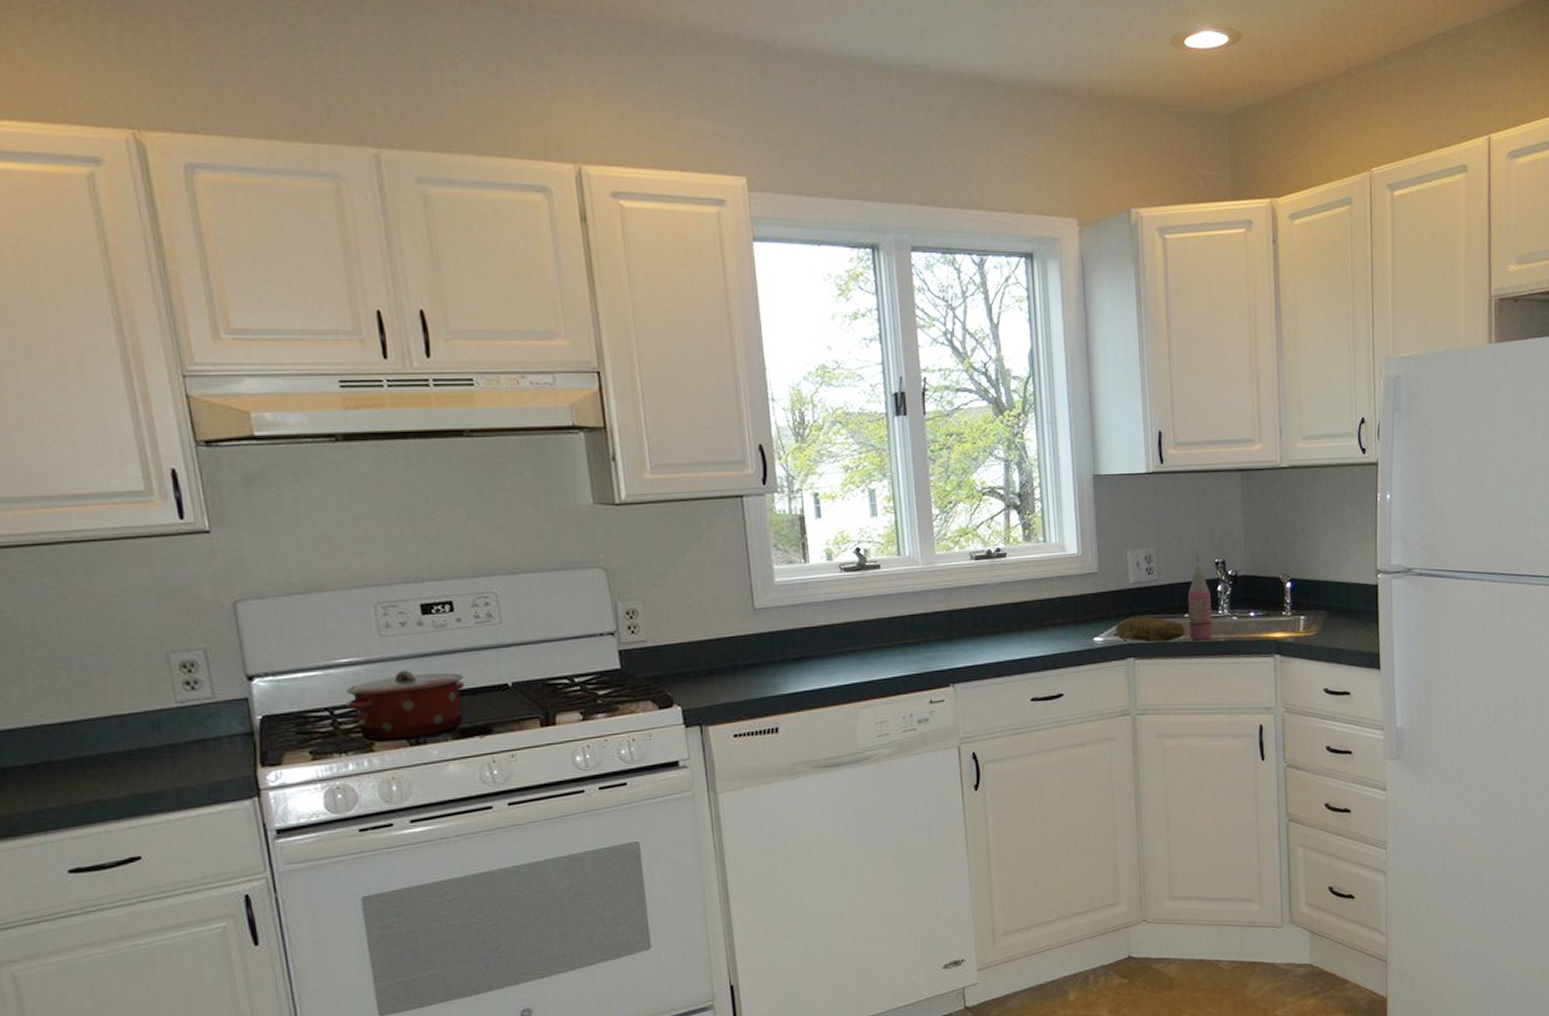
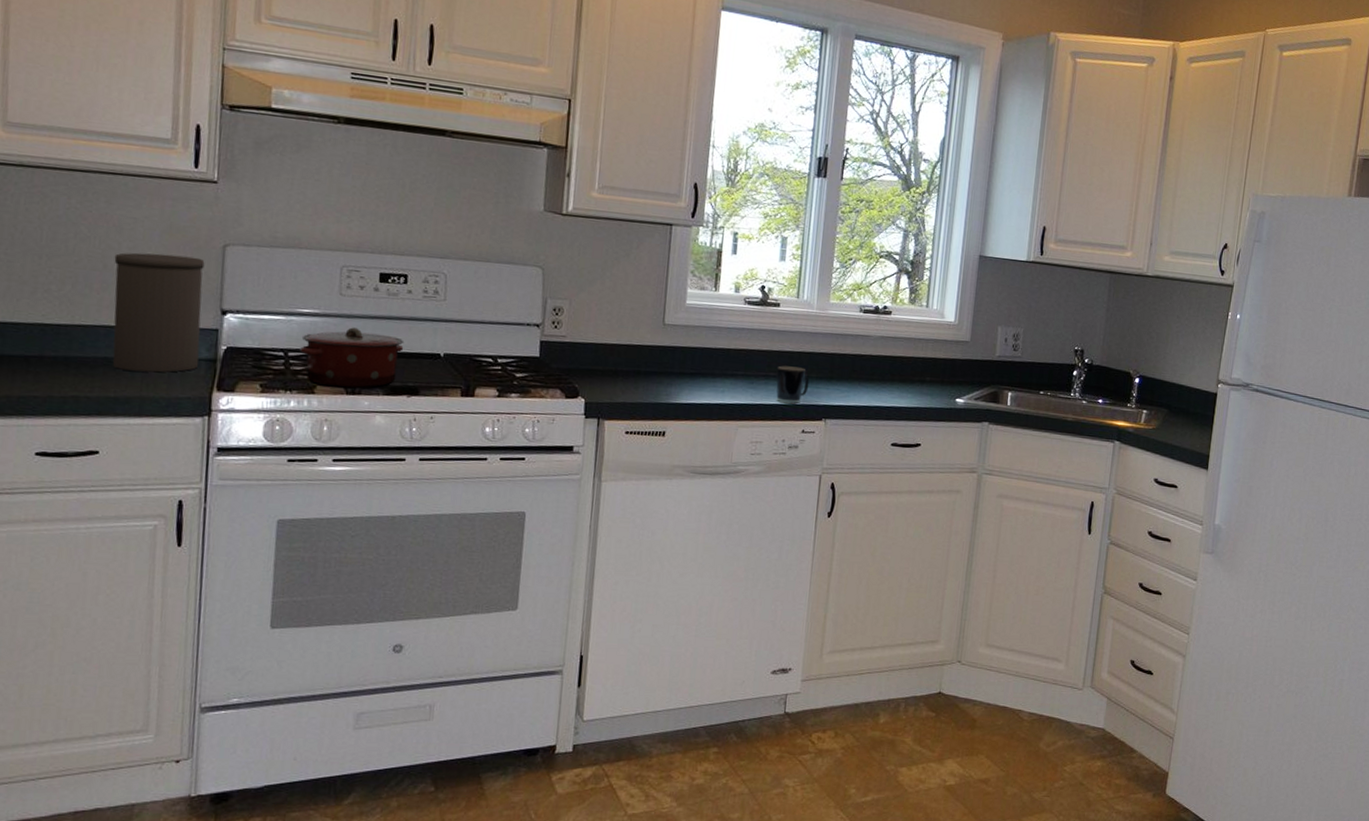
canister: none [109,621,235,762] -> present [112,252,205,373]
mug: none [889,631,929,674] -> present [776,365,810,404]
sponge: present [1115,616,1186,643] -> none [976,386,1039,413]
soap dispenser: present [1187,552,1213,641] -> none [1041,338,1066,417]

